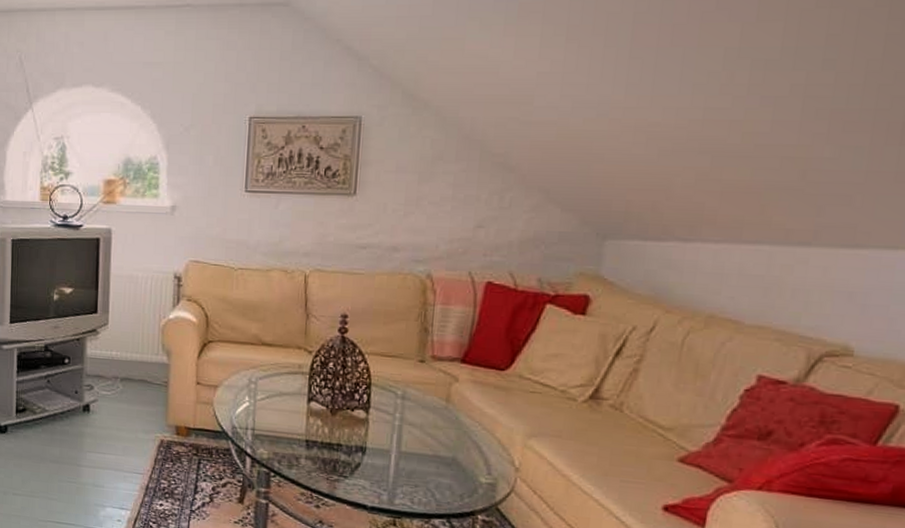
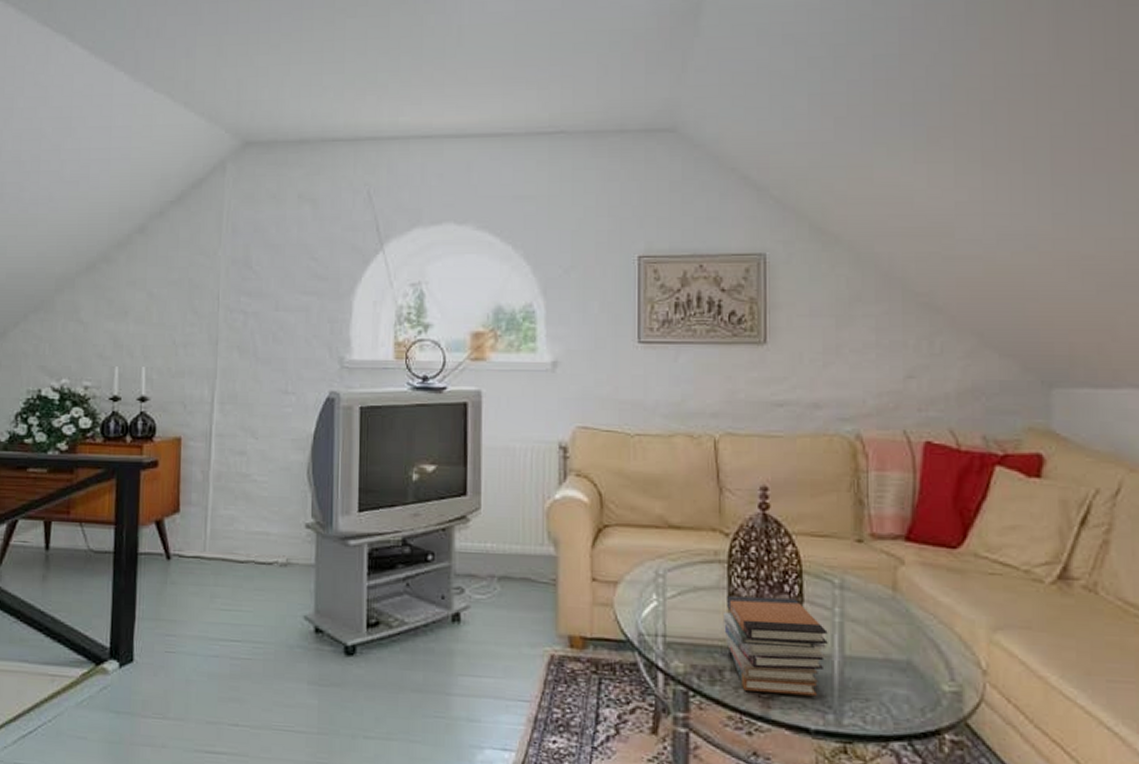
book stack: none [302,401,388,482] -> present [722,596,828,697]

